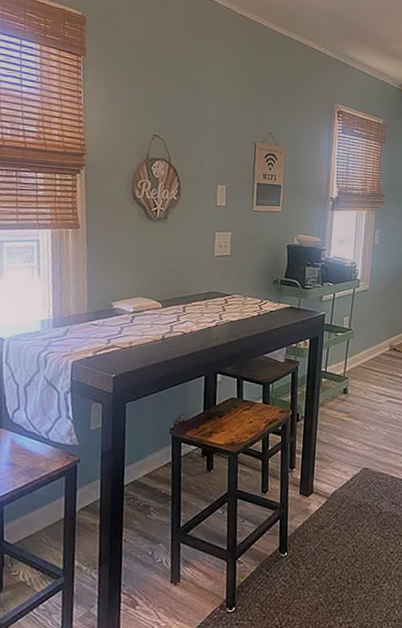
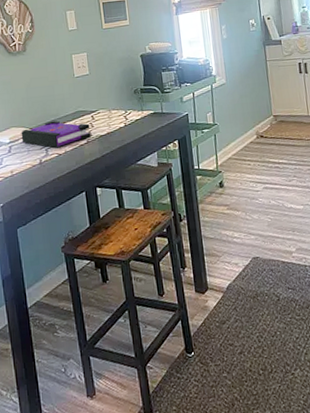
board game: none [146,297,222,327] -> present [21,120,91,149]

